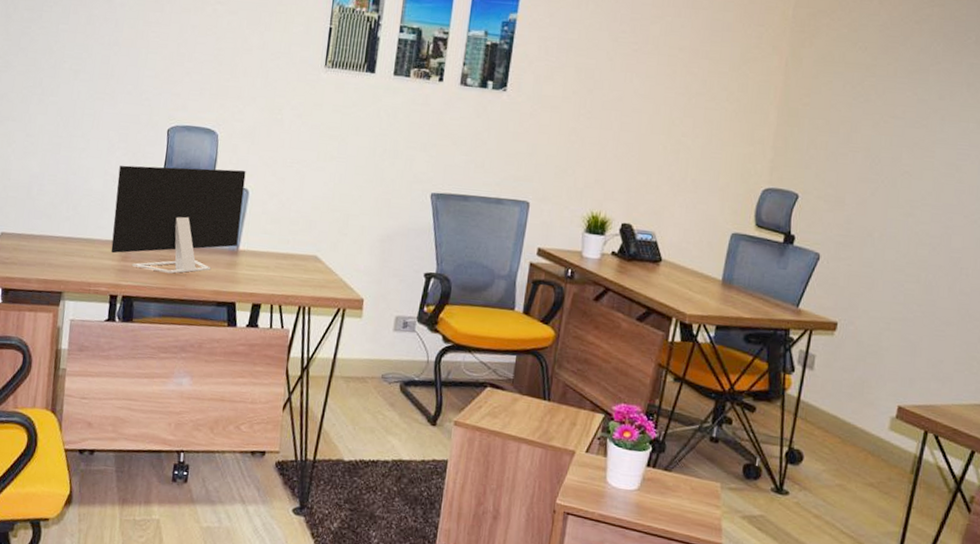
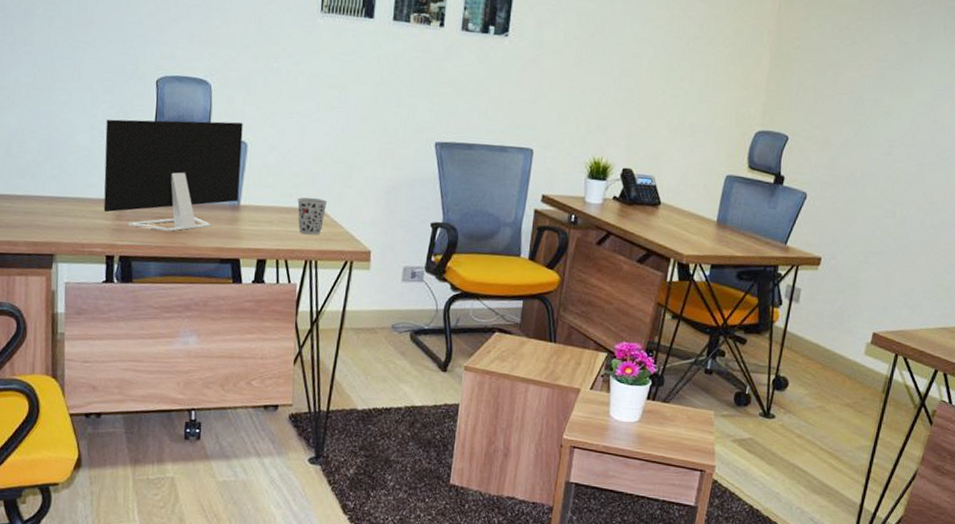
cup: none [293,244,323,282] -> present [297,197,328,235]

